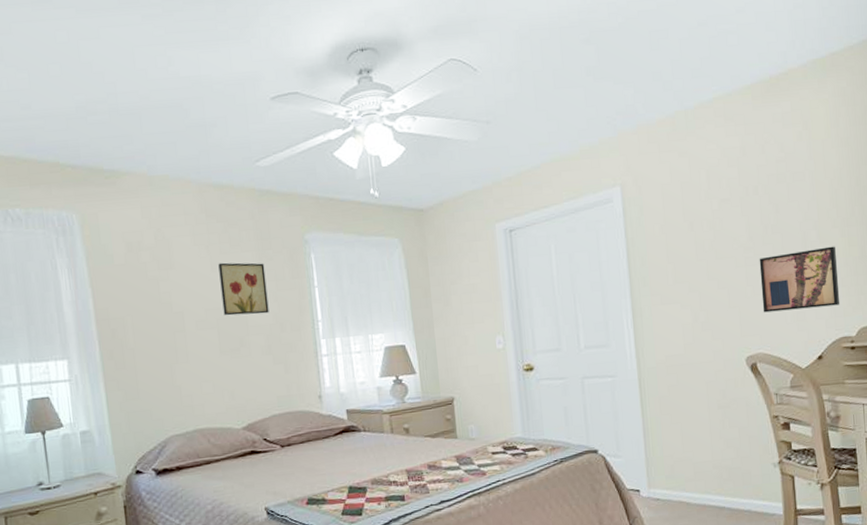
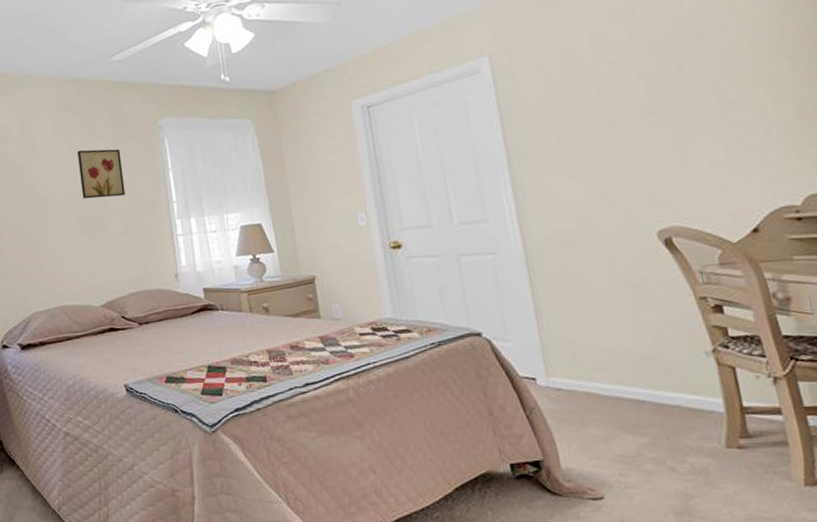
wall art: present [759,246,840,313] -> none [663,105,776,182]

